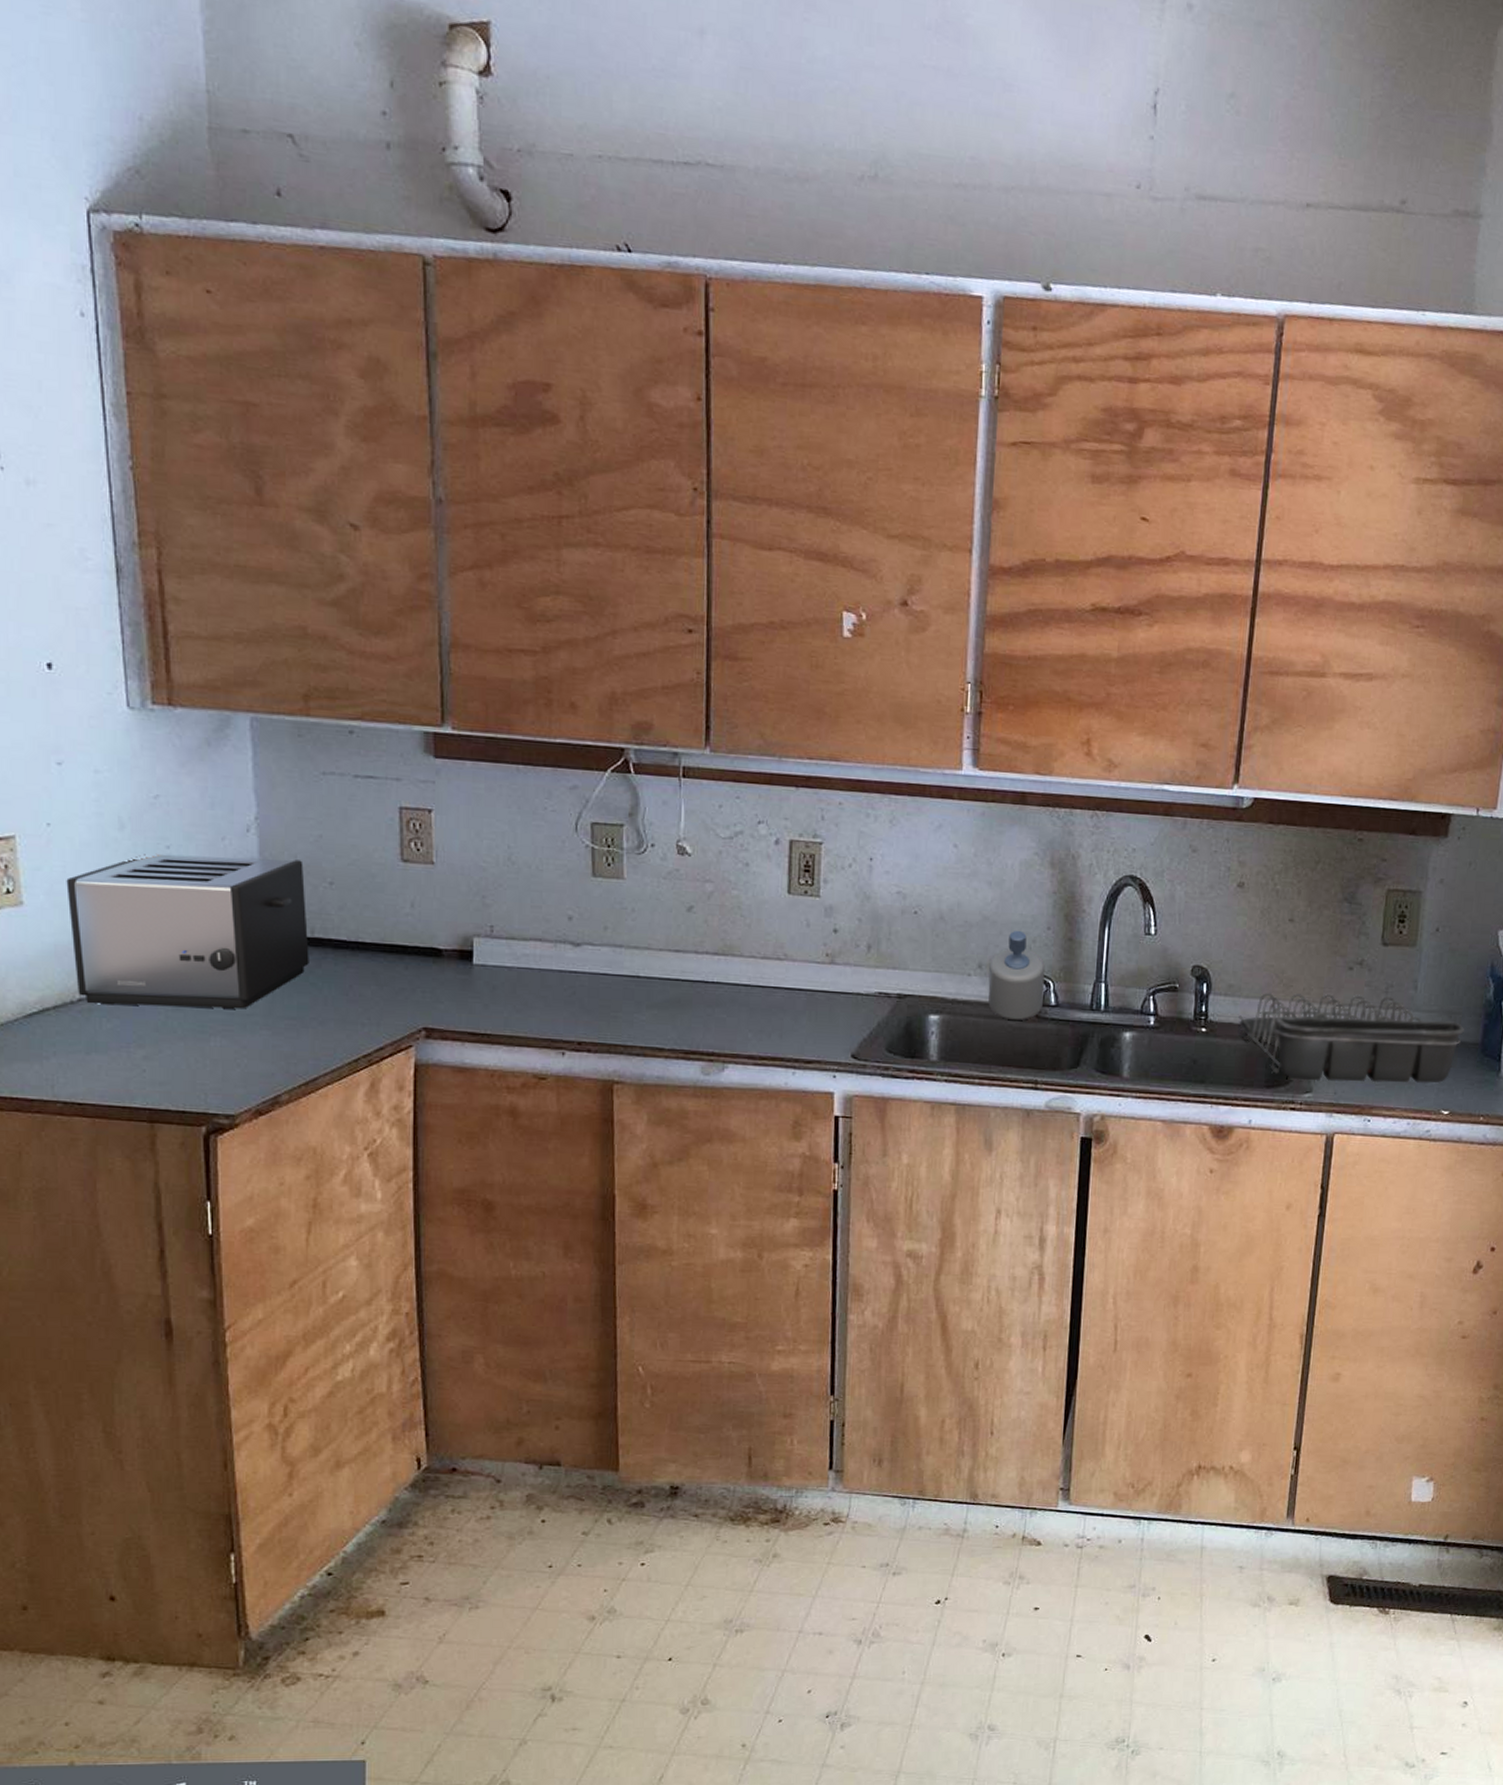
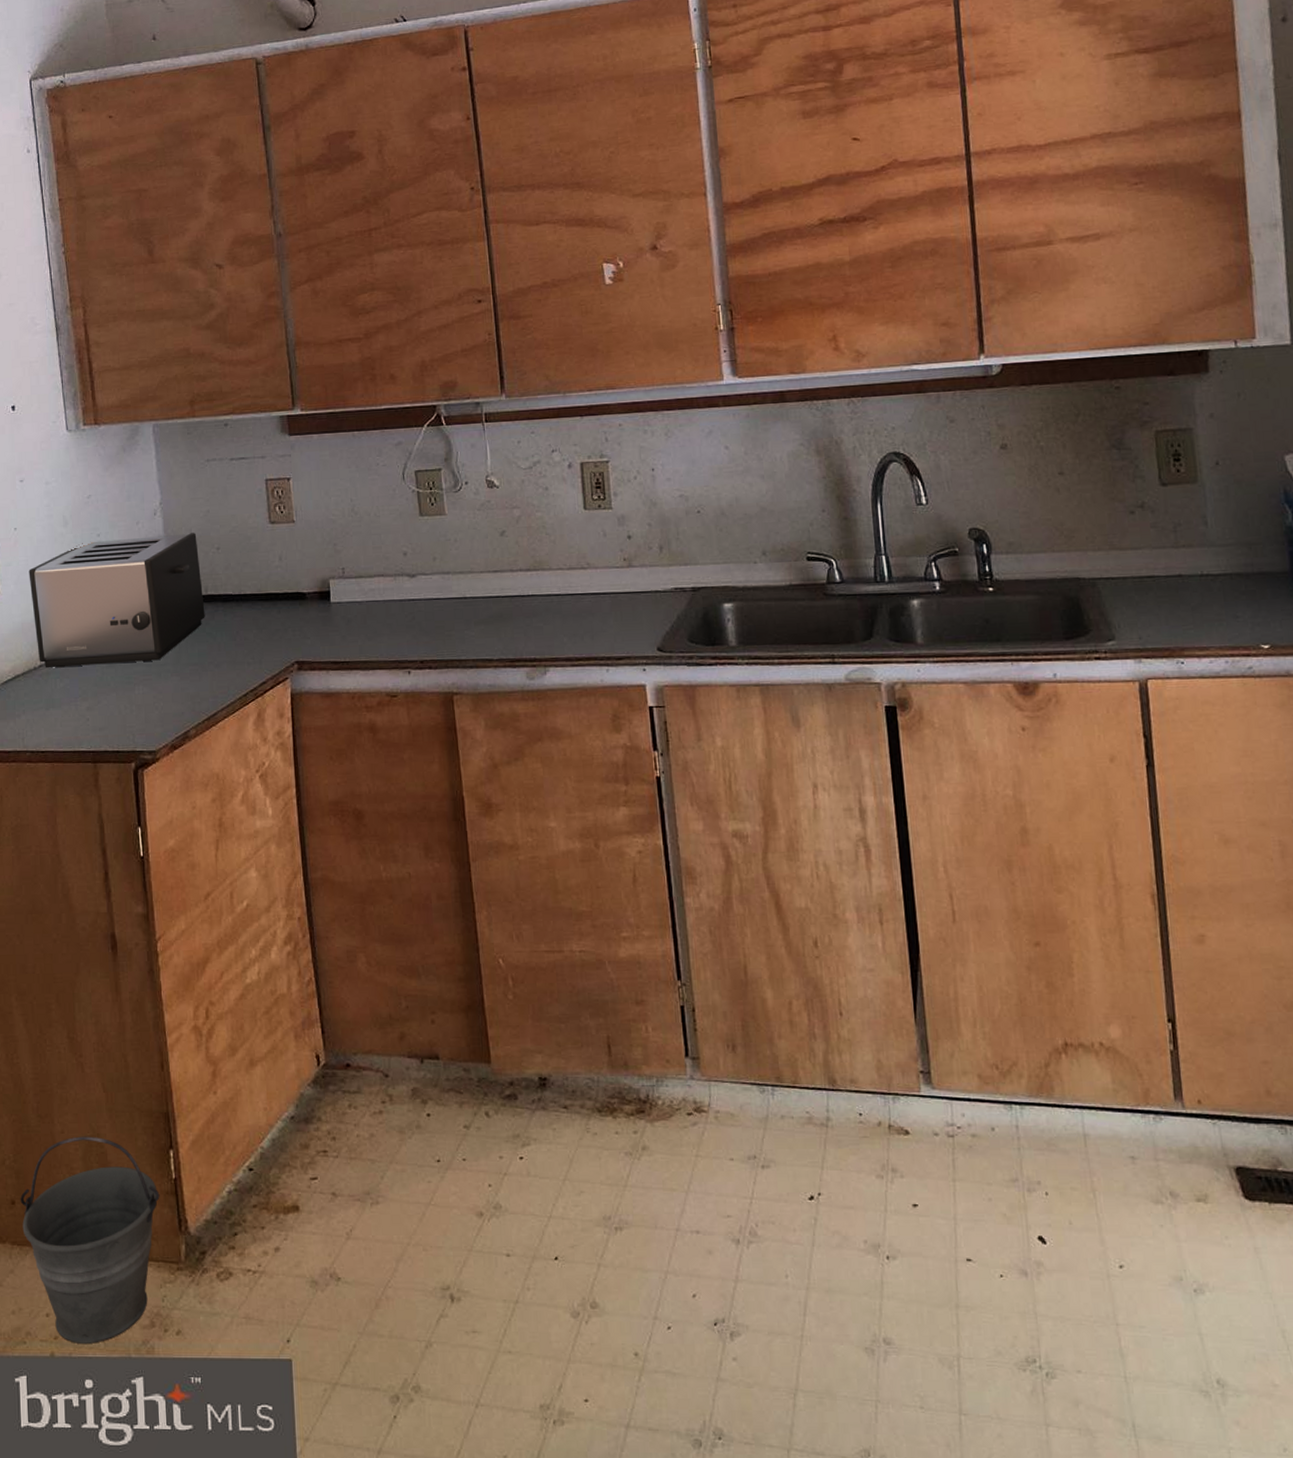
bucket: none [34,1538,216,1752] -> present [20,1136,160,1344]
soap dispenser: present [988,930,1045,1021] -> none [771,516,829,601]
dish rack: present [1238,993,1464,1083] -> none [1024,535,1269,629]

